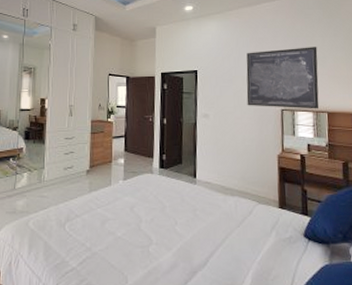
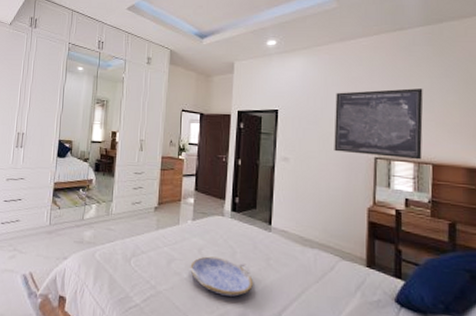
serving tray: none [123,213,182,249] -> present [190,256,253,297]

